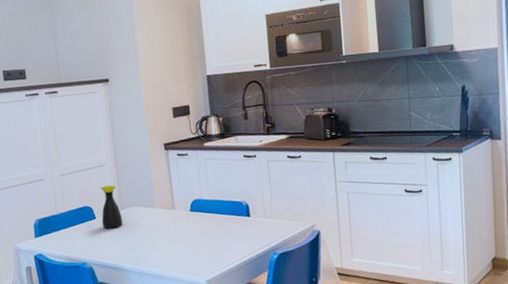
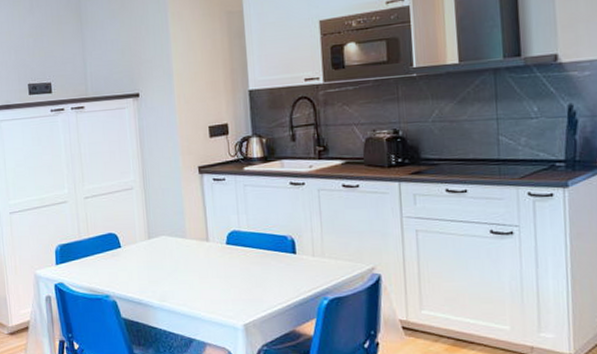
bottle: present [100,185,123,229] -> none [127,211,151,260]

